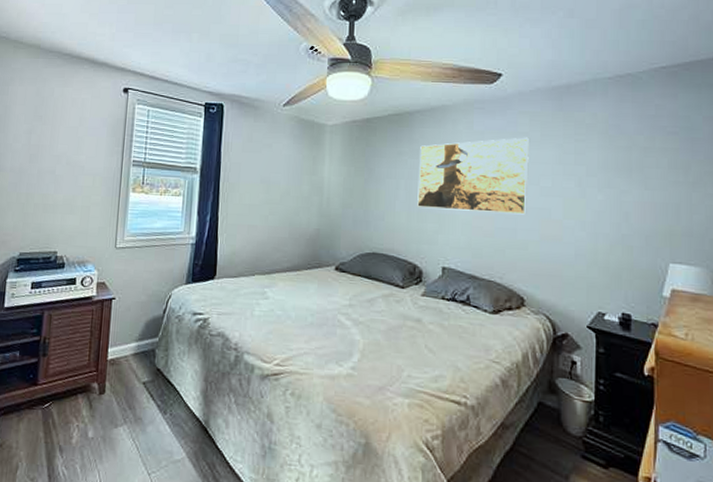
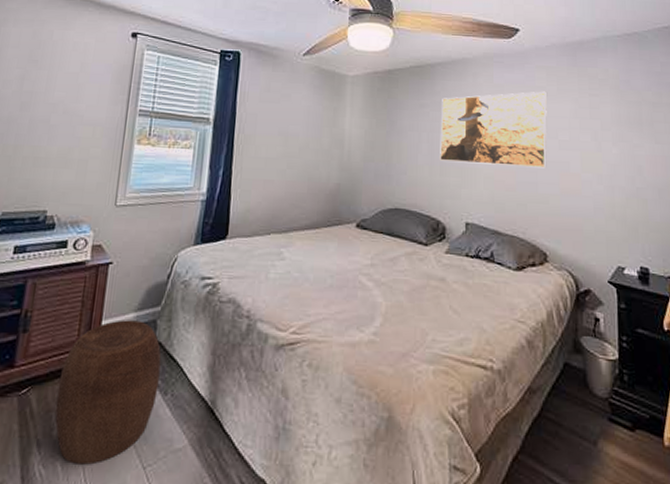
stool: none [73,348,160,469] -> present [55,320,162,465]

